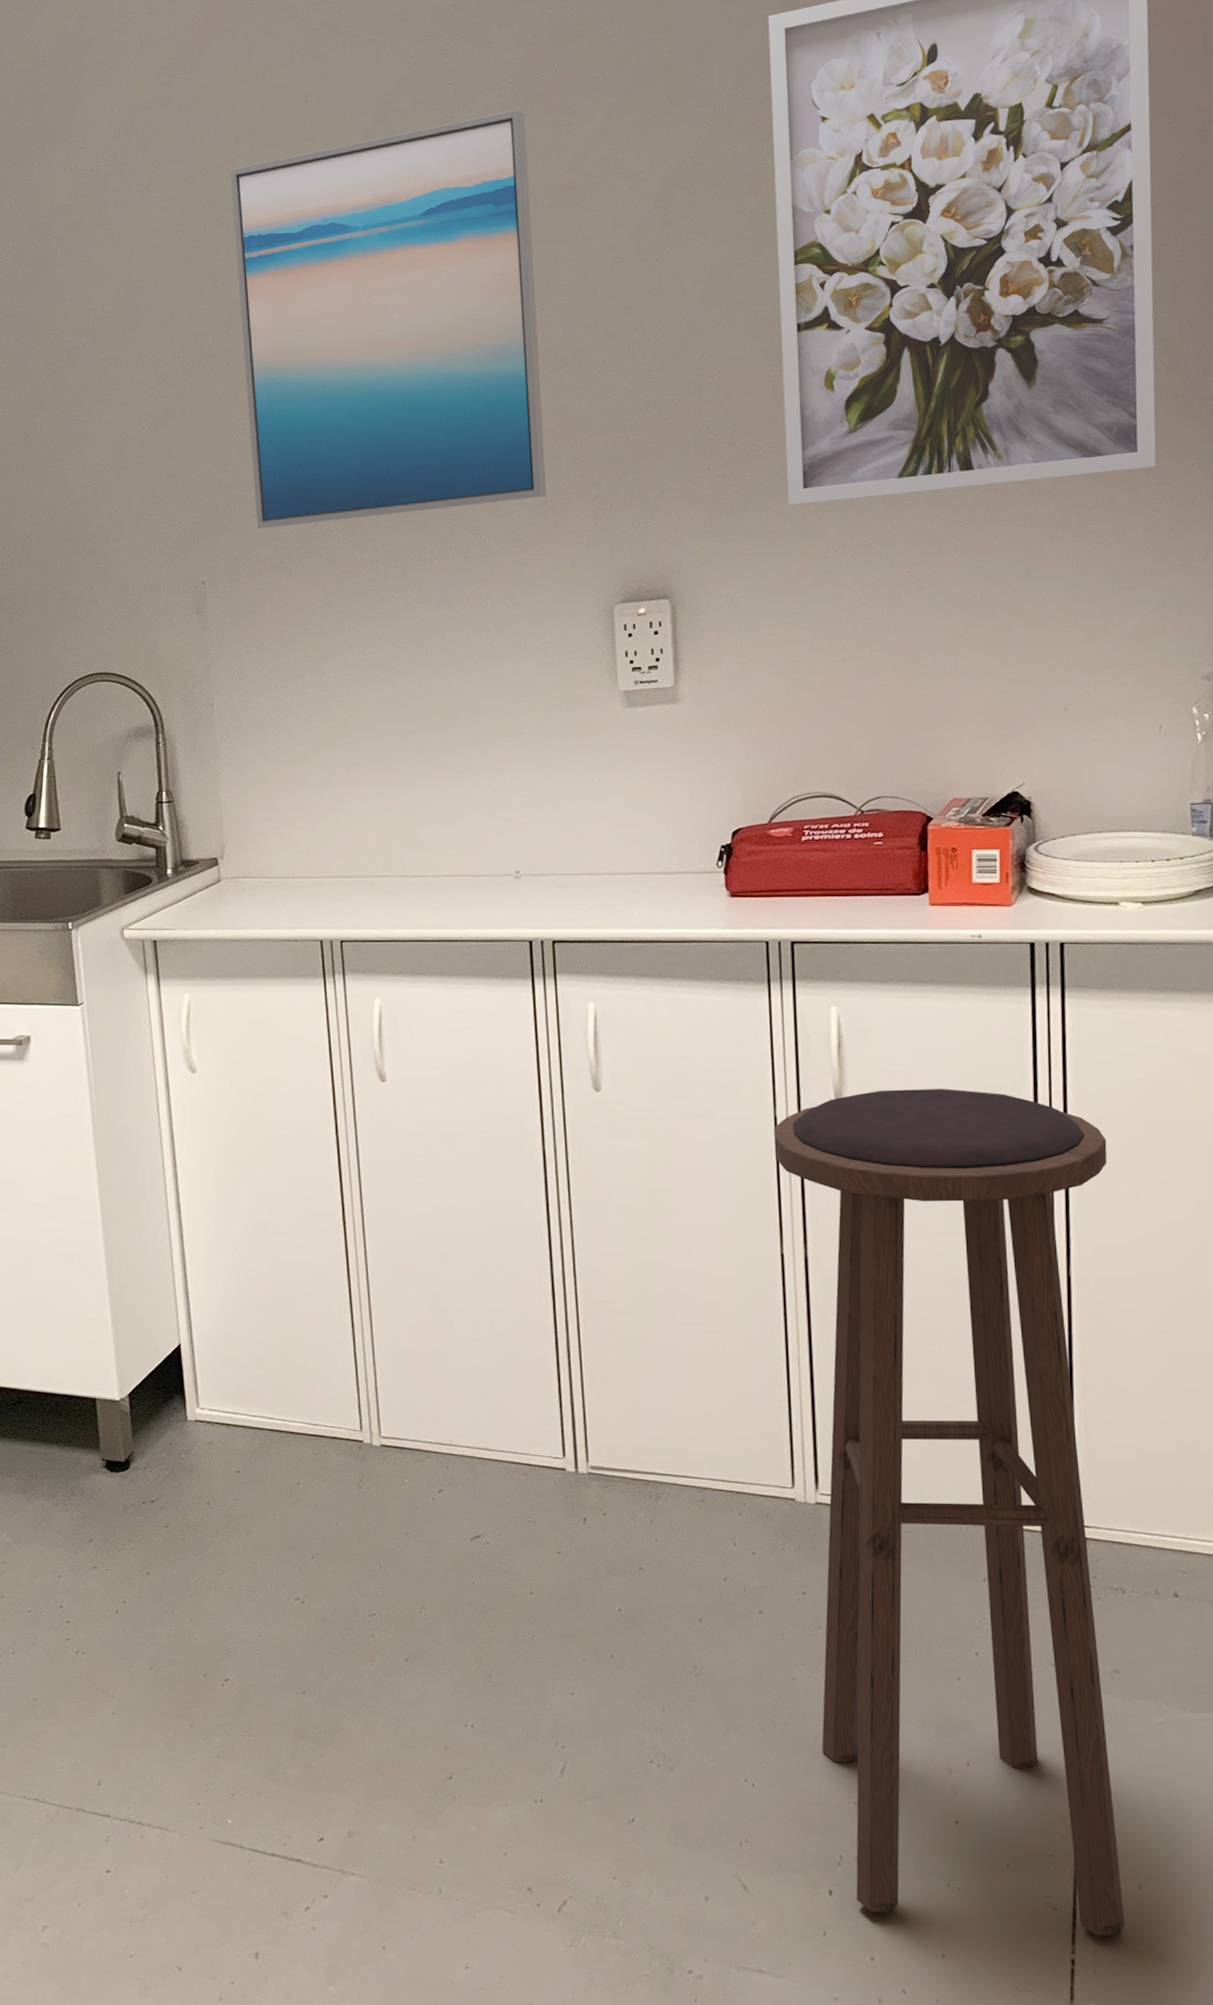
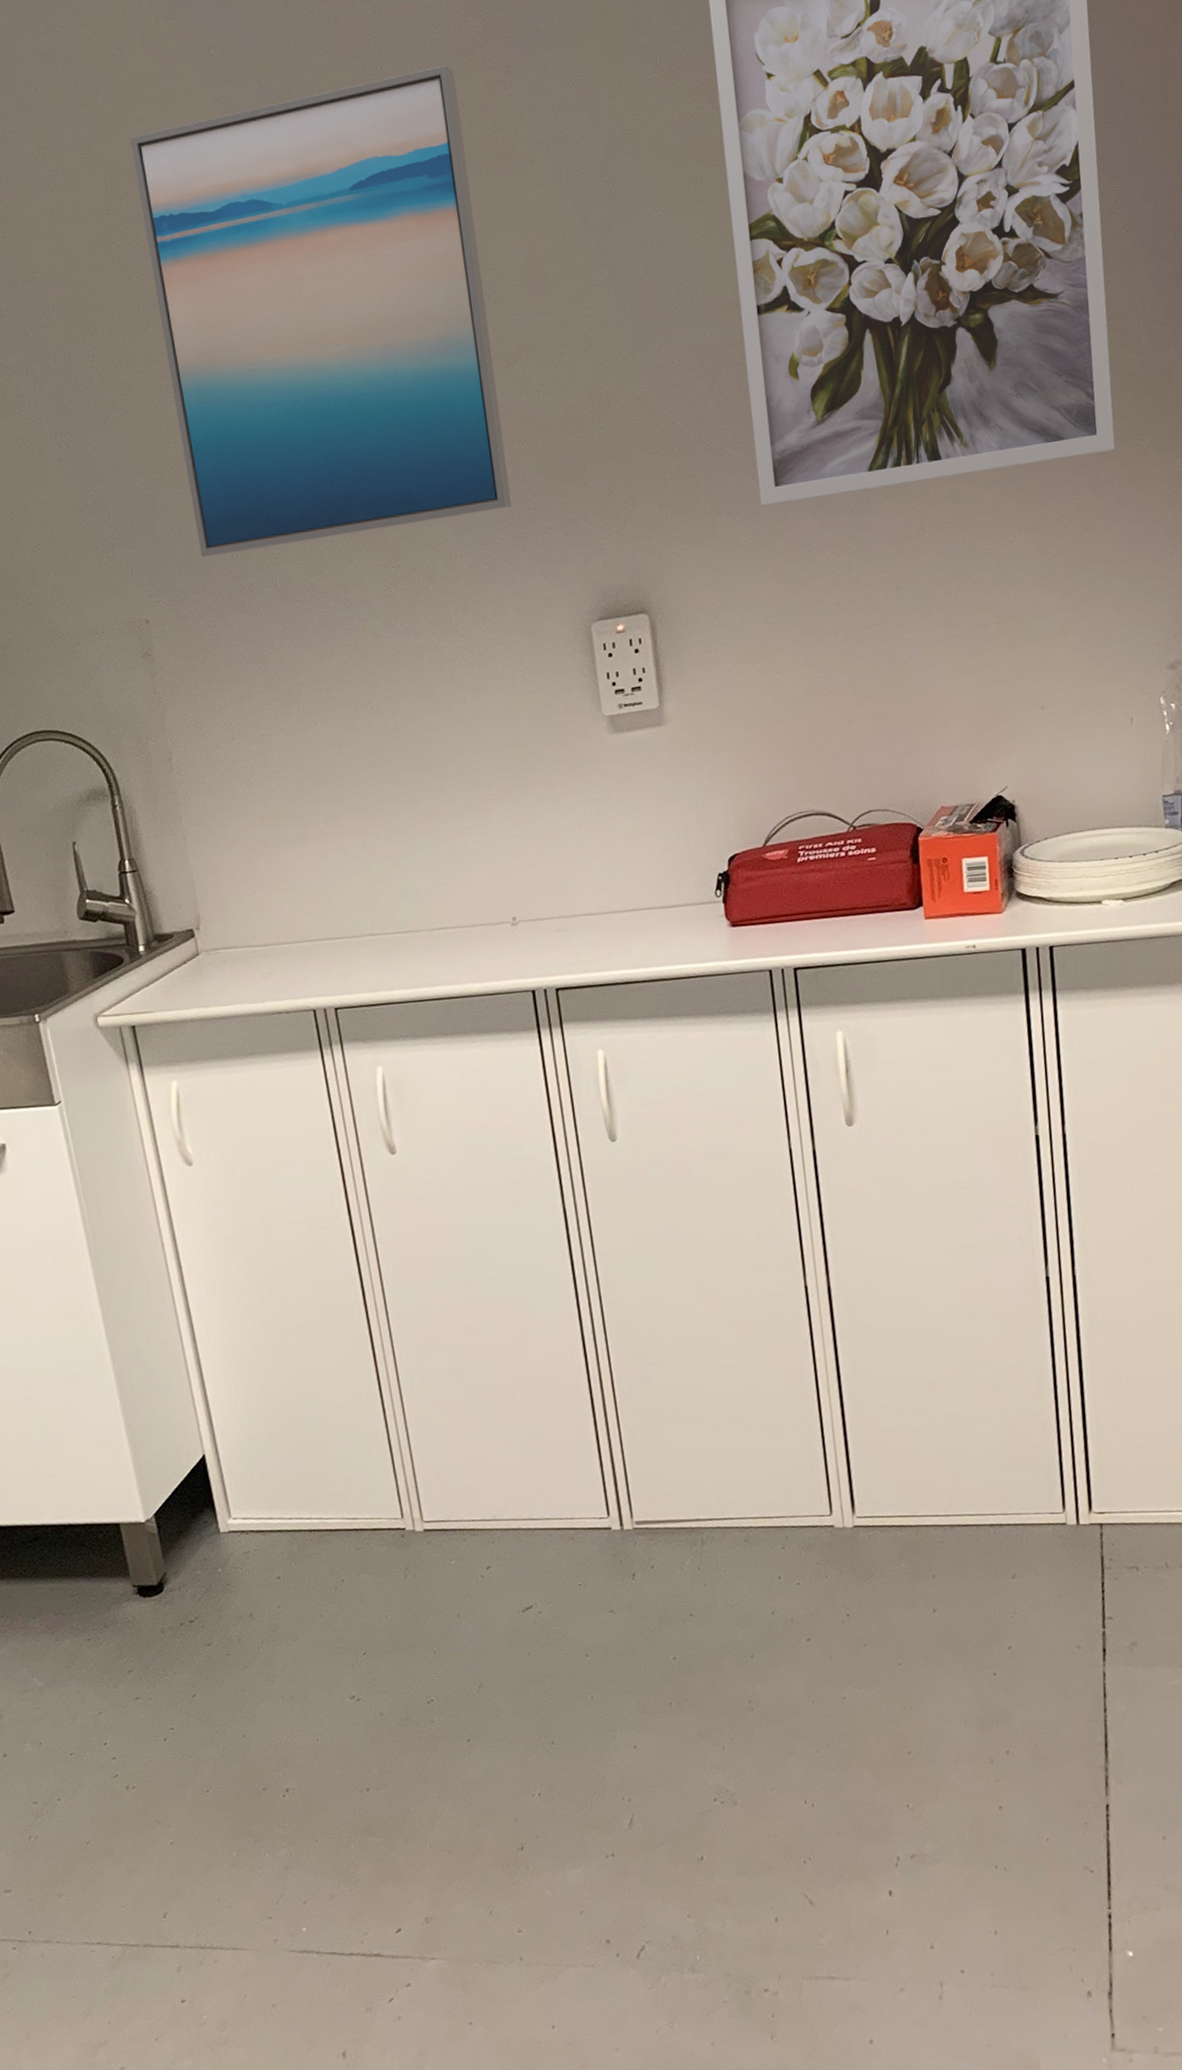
stool: present [774,1089,1126,1937] -> none [789,1102,1154,1905]

